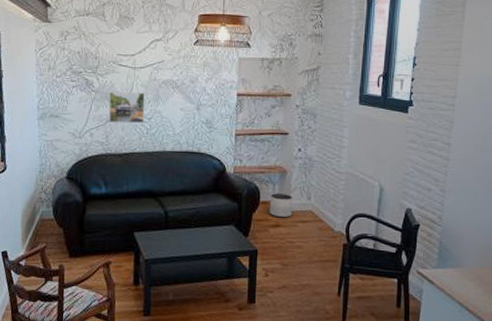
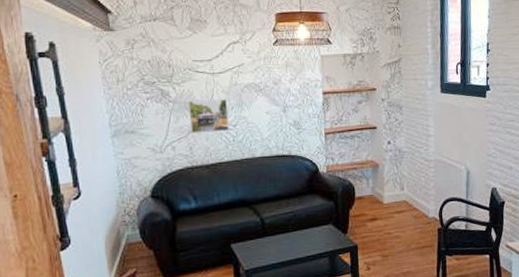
planter: present [270,193,293,218] -> none [365,187,388,211]

